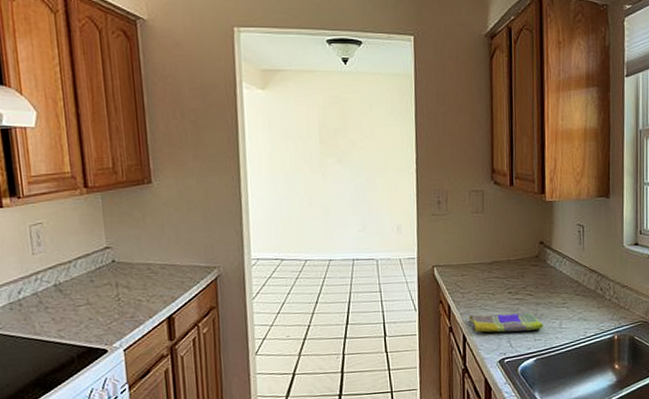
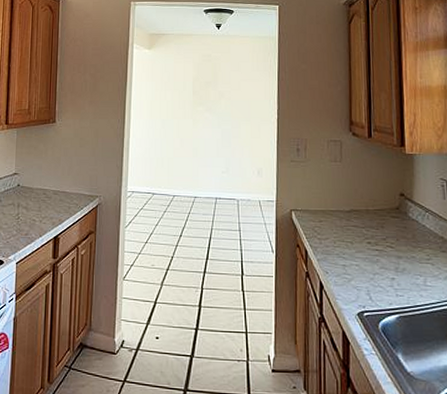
dish towel: present [468,312,543,333] -> none [326,261,405,285]

